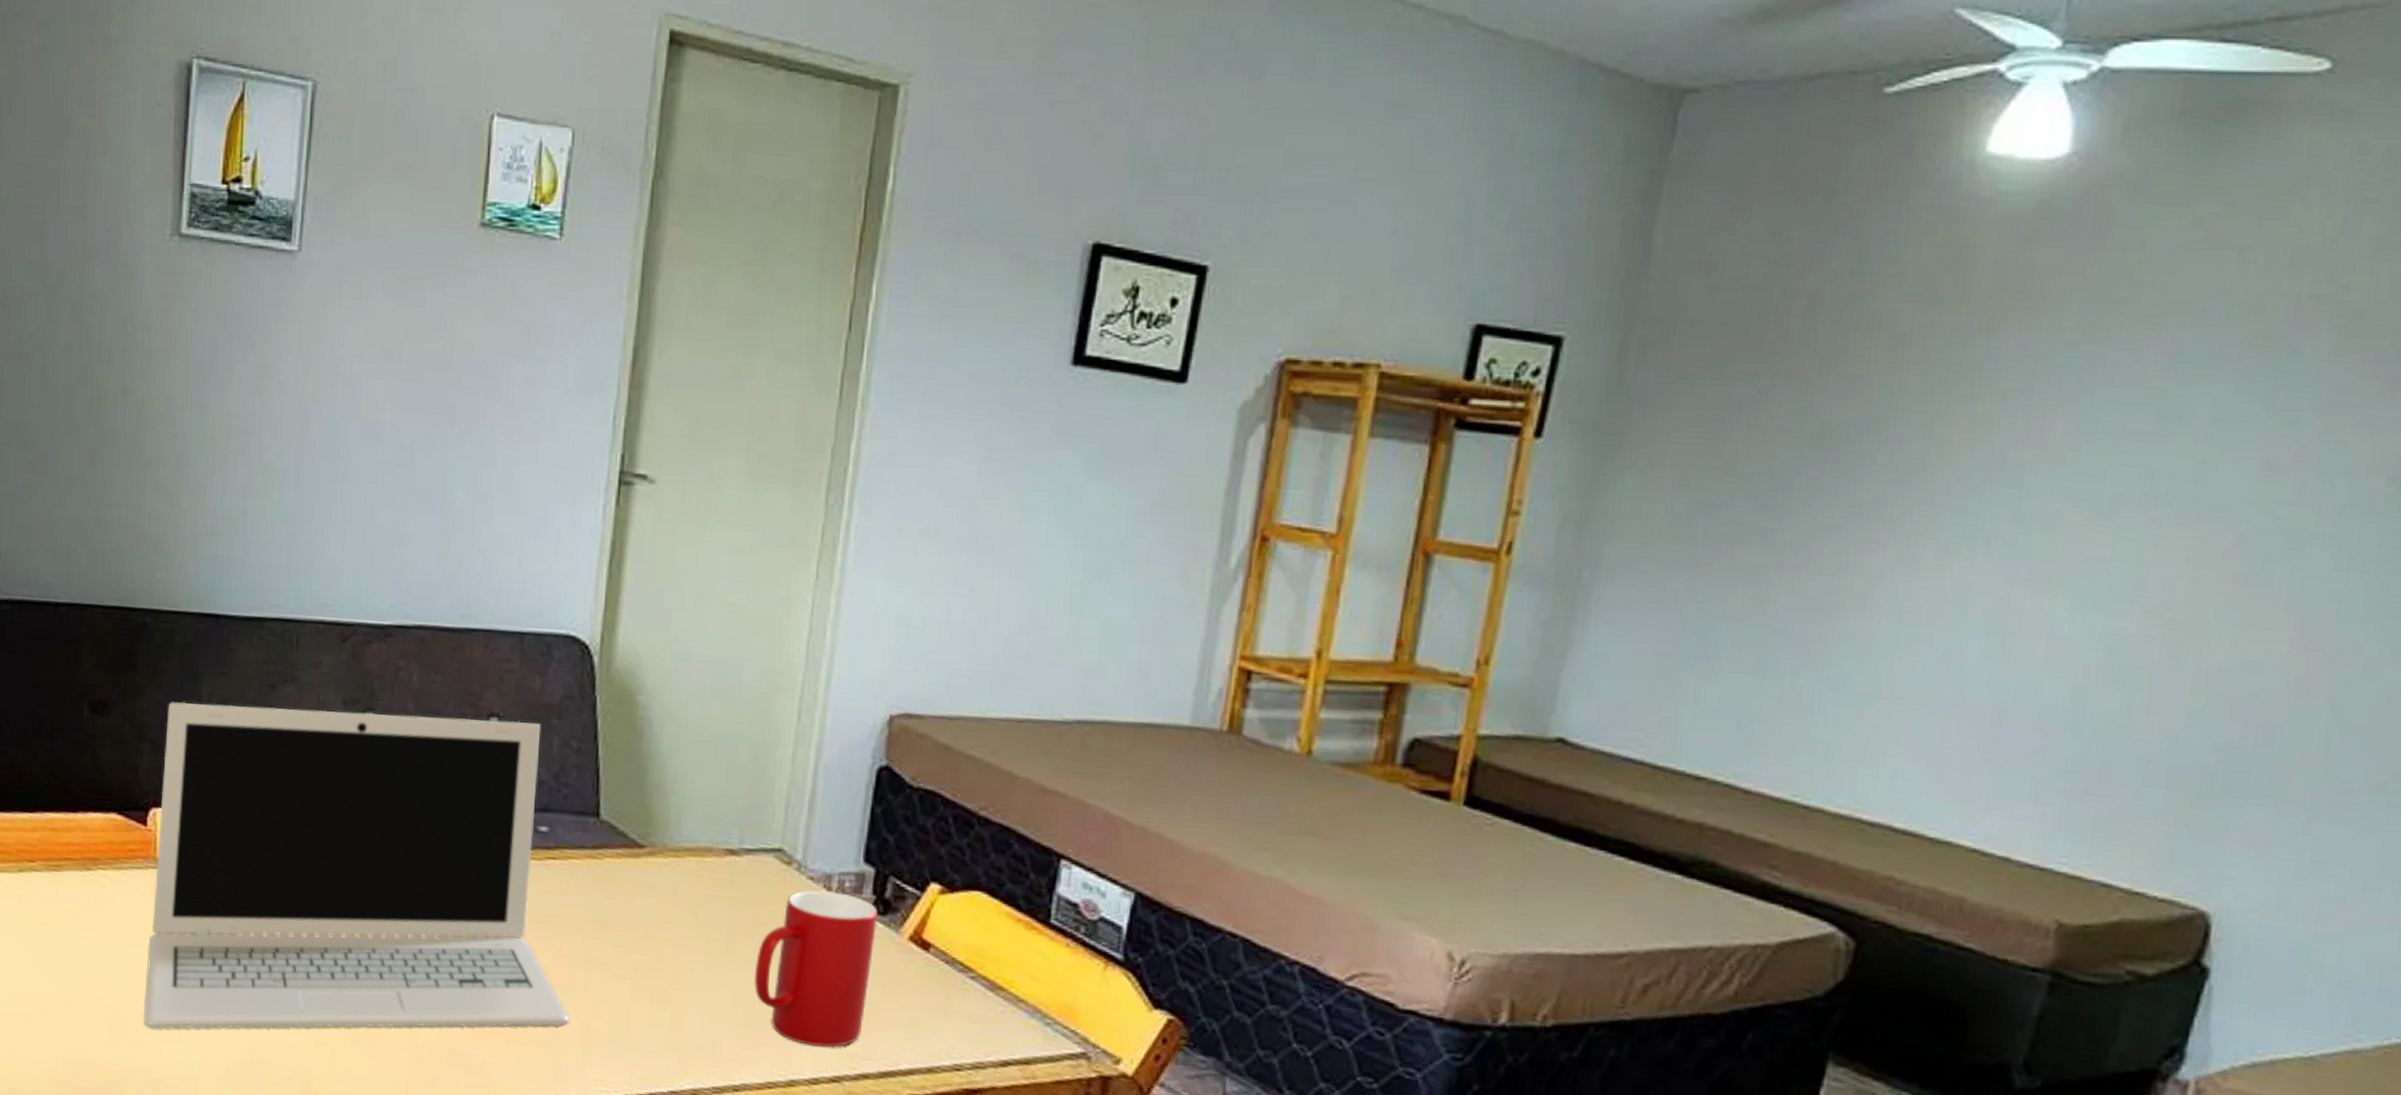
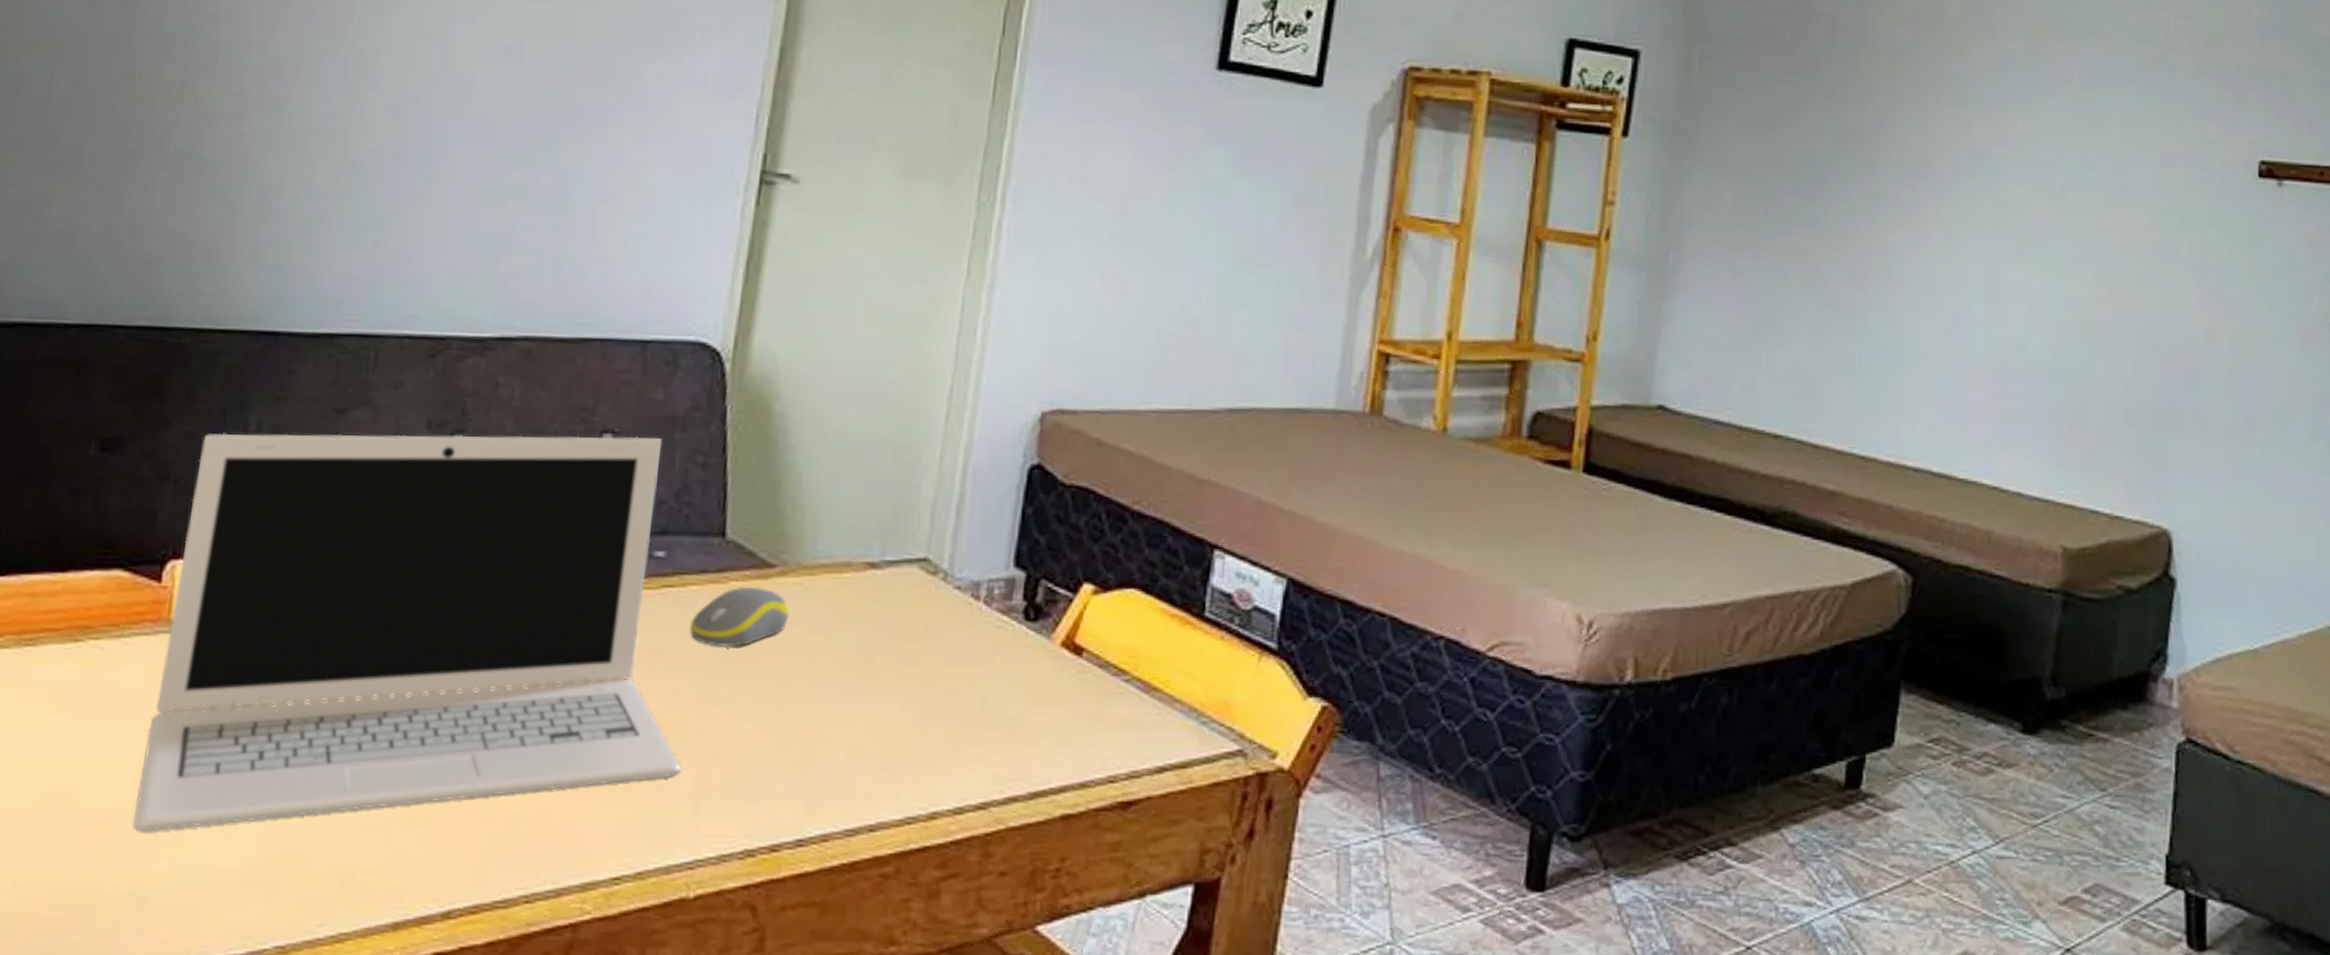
computer mouse: none [571,863,658,917] -> present [689,586,789,647]
cup: present [754,890,878,1048] -> none [894,600,1028,772]

